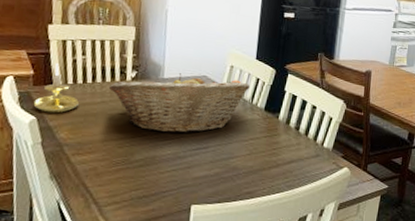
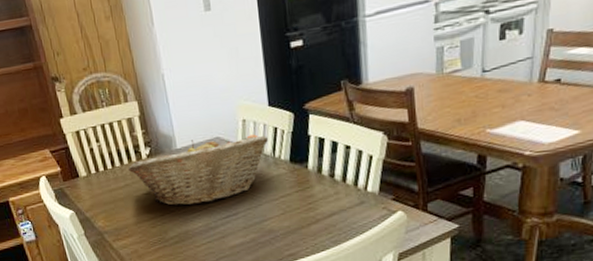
candle holder: present [33,63,80,114] -> none [68,156,107,205]

